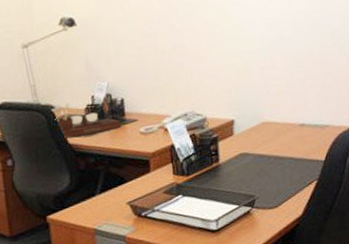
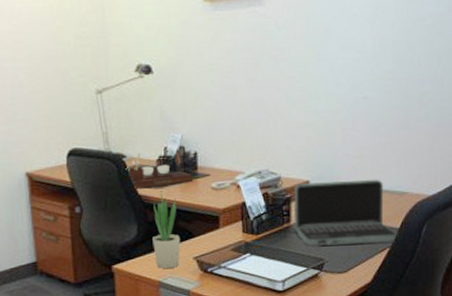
potted plant: none [84,138,114,216] -> present [152,191,180,269]
laptop: none [218,114,325,184] -> present [289,179,399,246]

